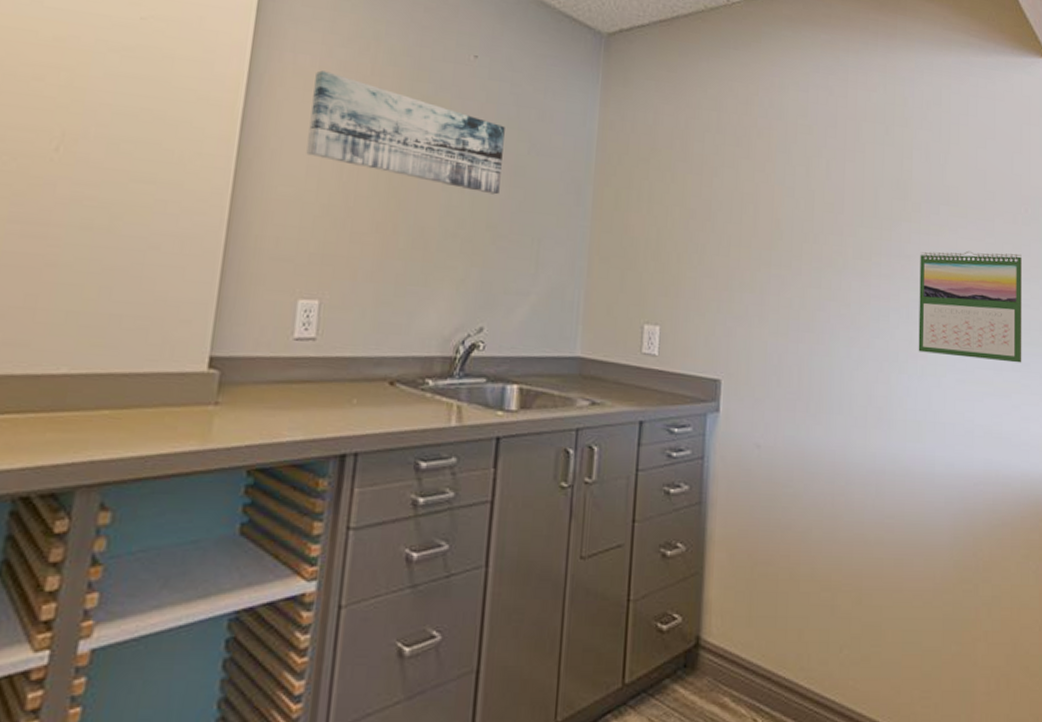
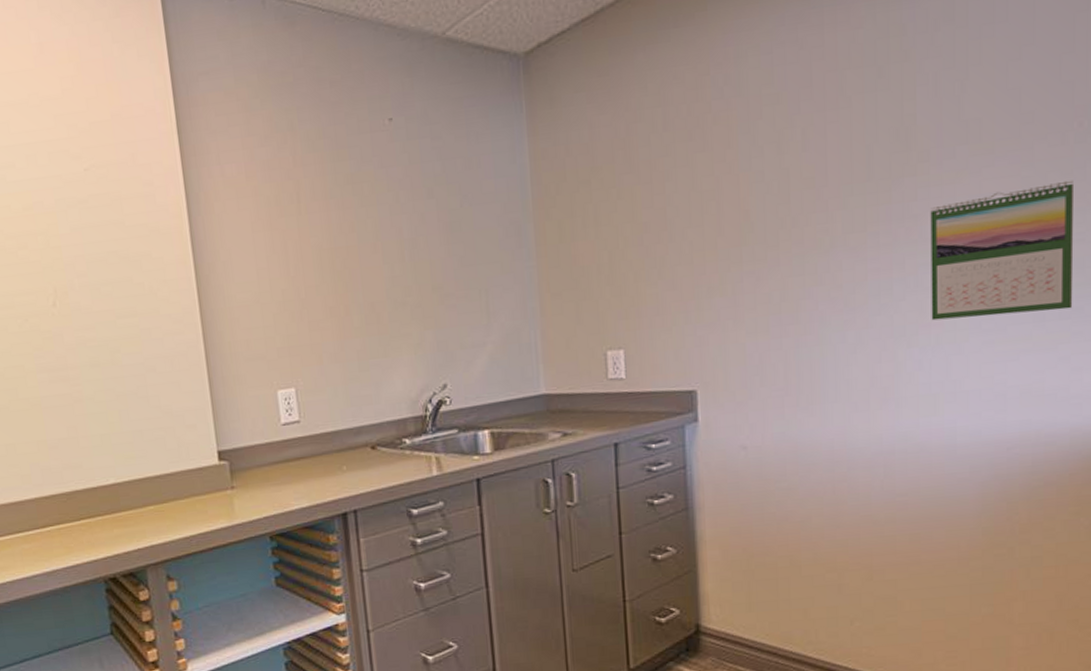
wall art: present [306,70,505,195] -> none [244,174,439,260]

